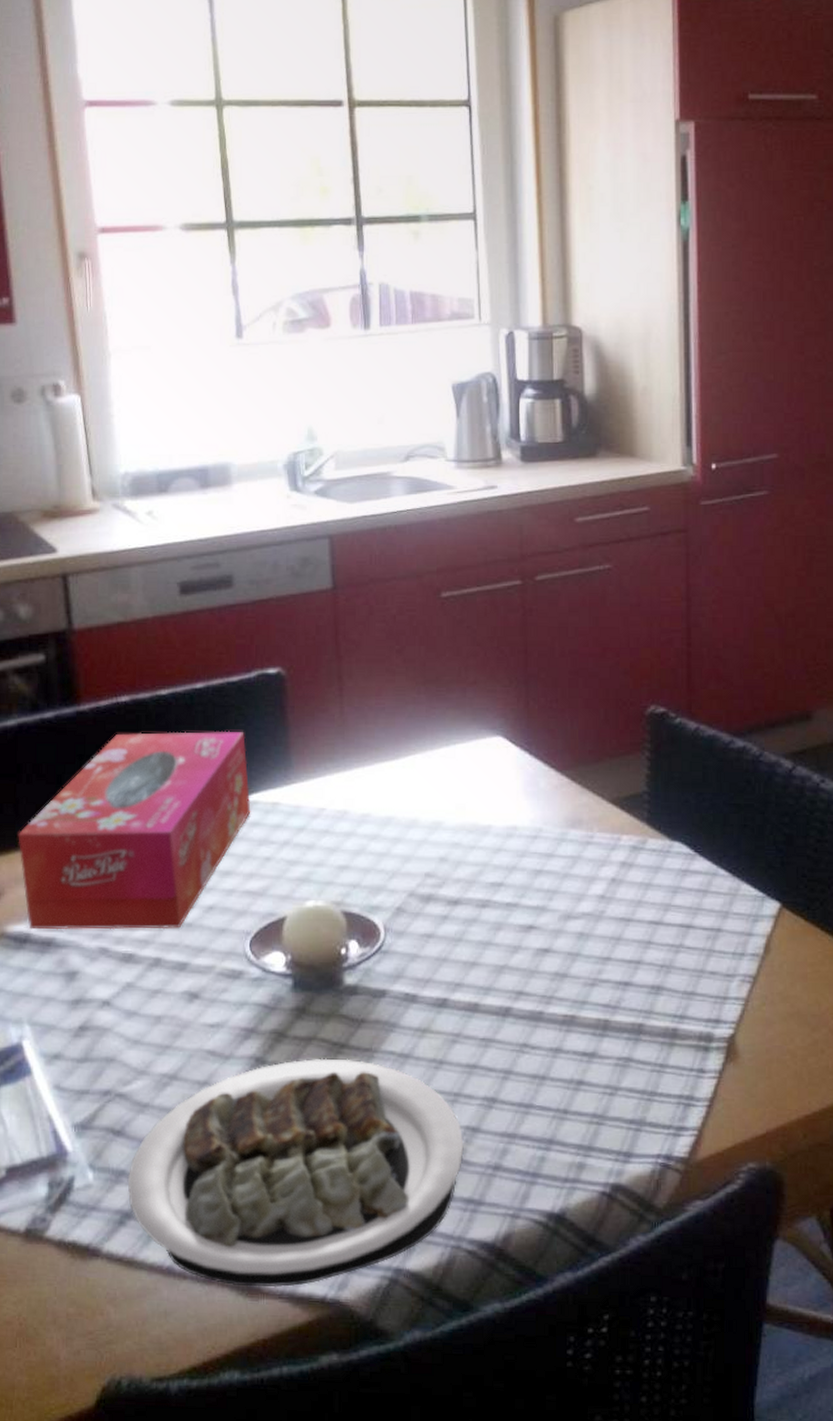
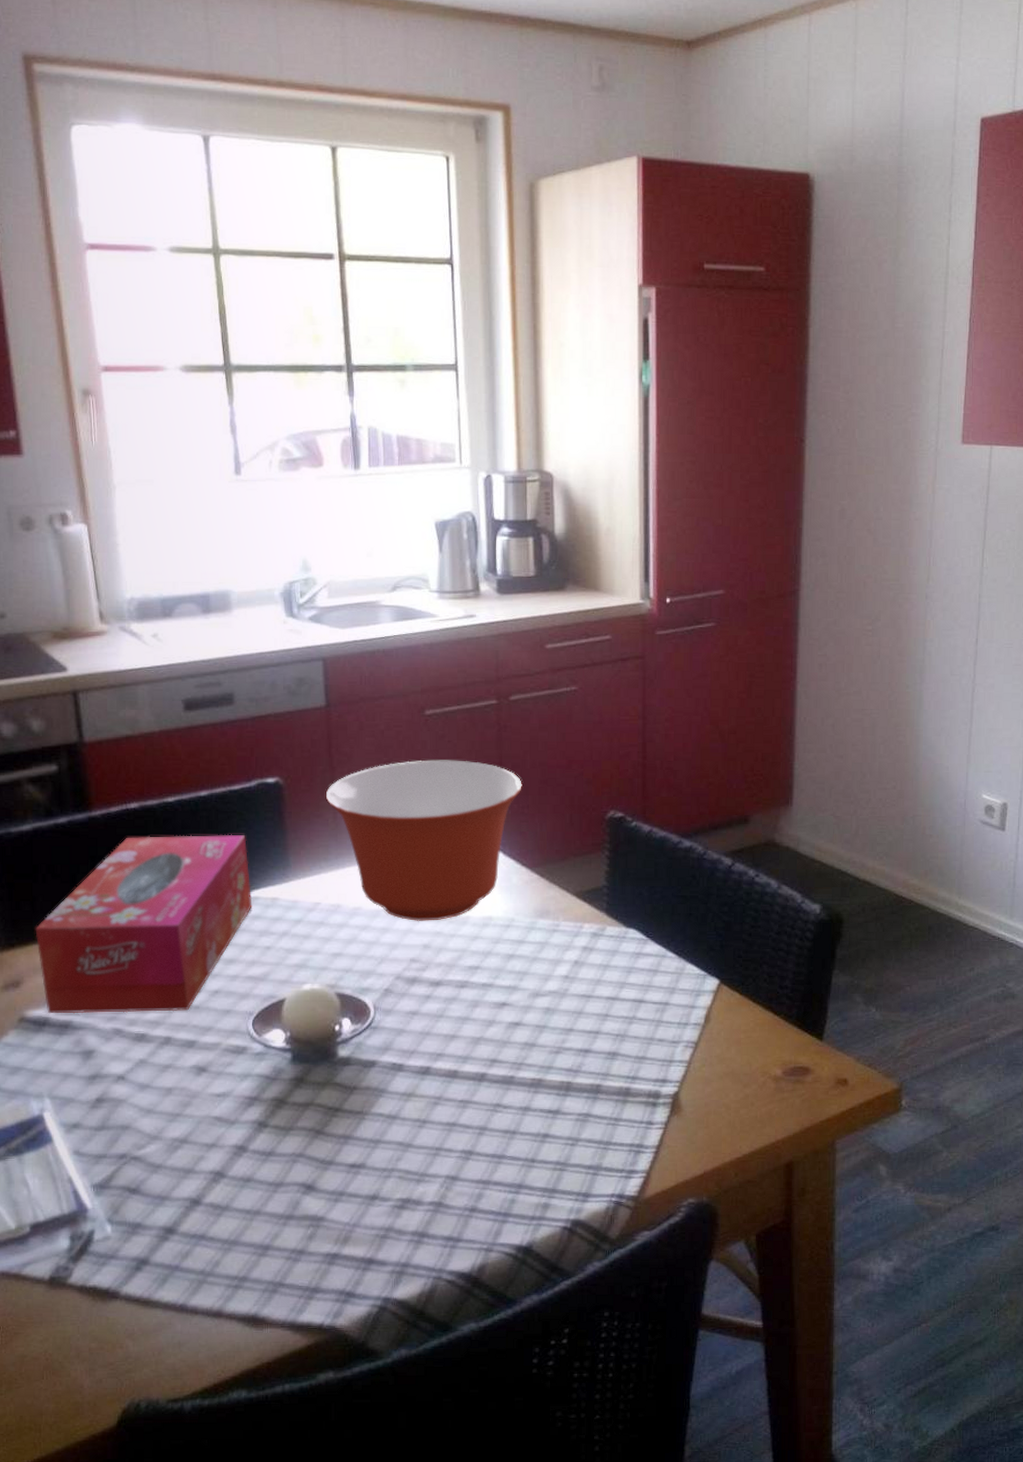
plate: present [127,1058,464,1288] -> none [143,1121,444,1319]
mixing bowl: none [331,647,550,830] -> present [325,760,522,921]

